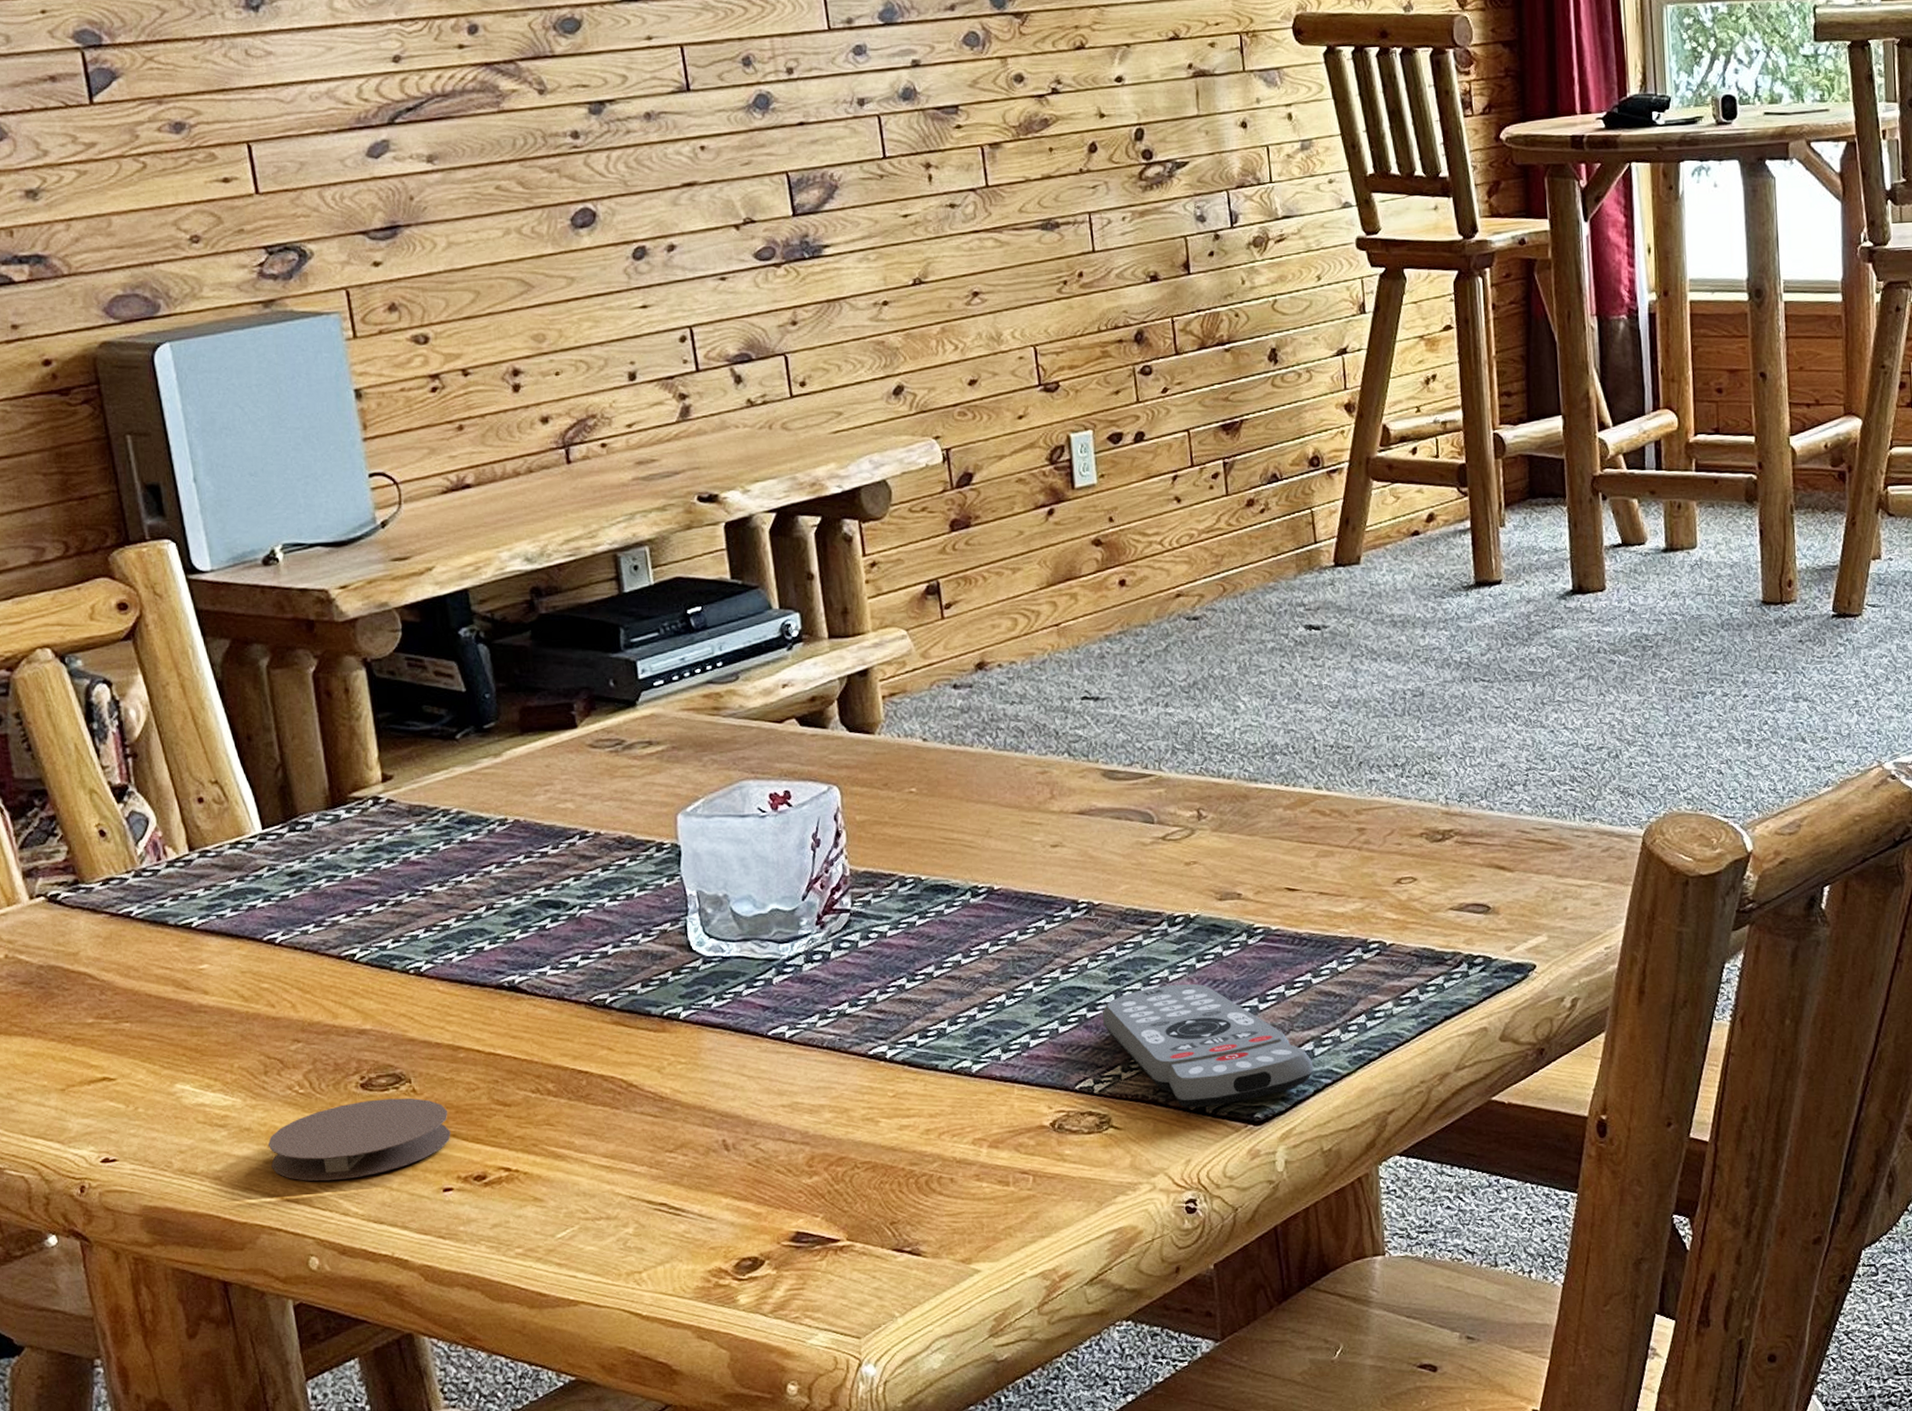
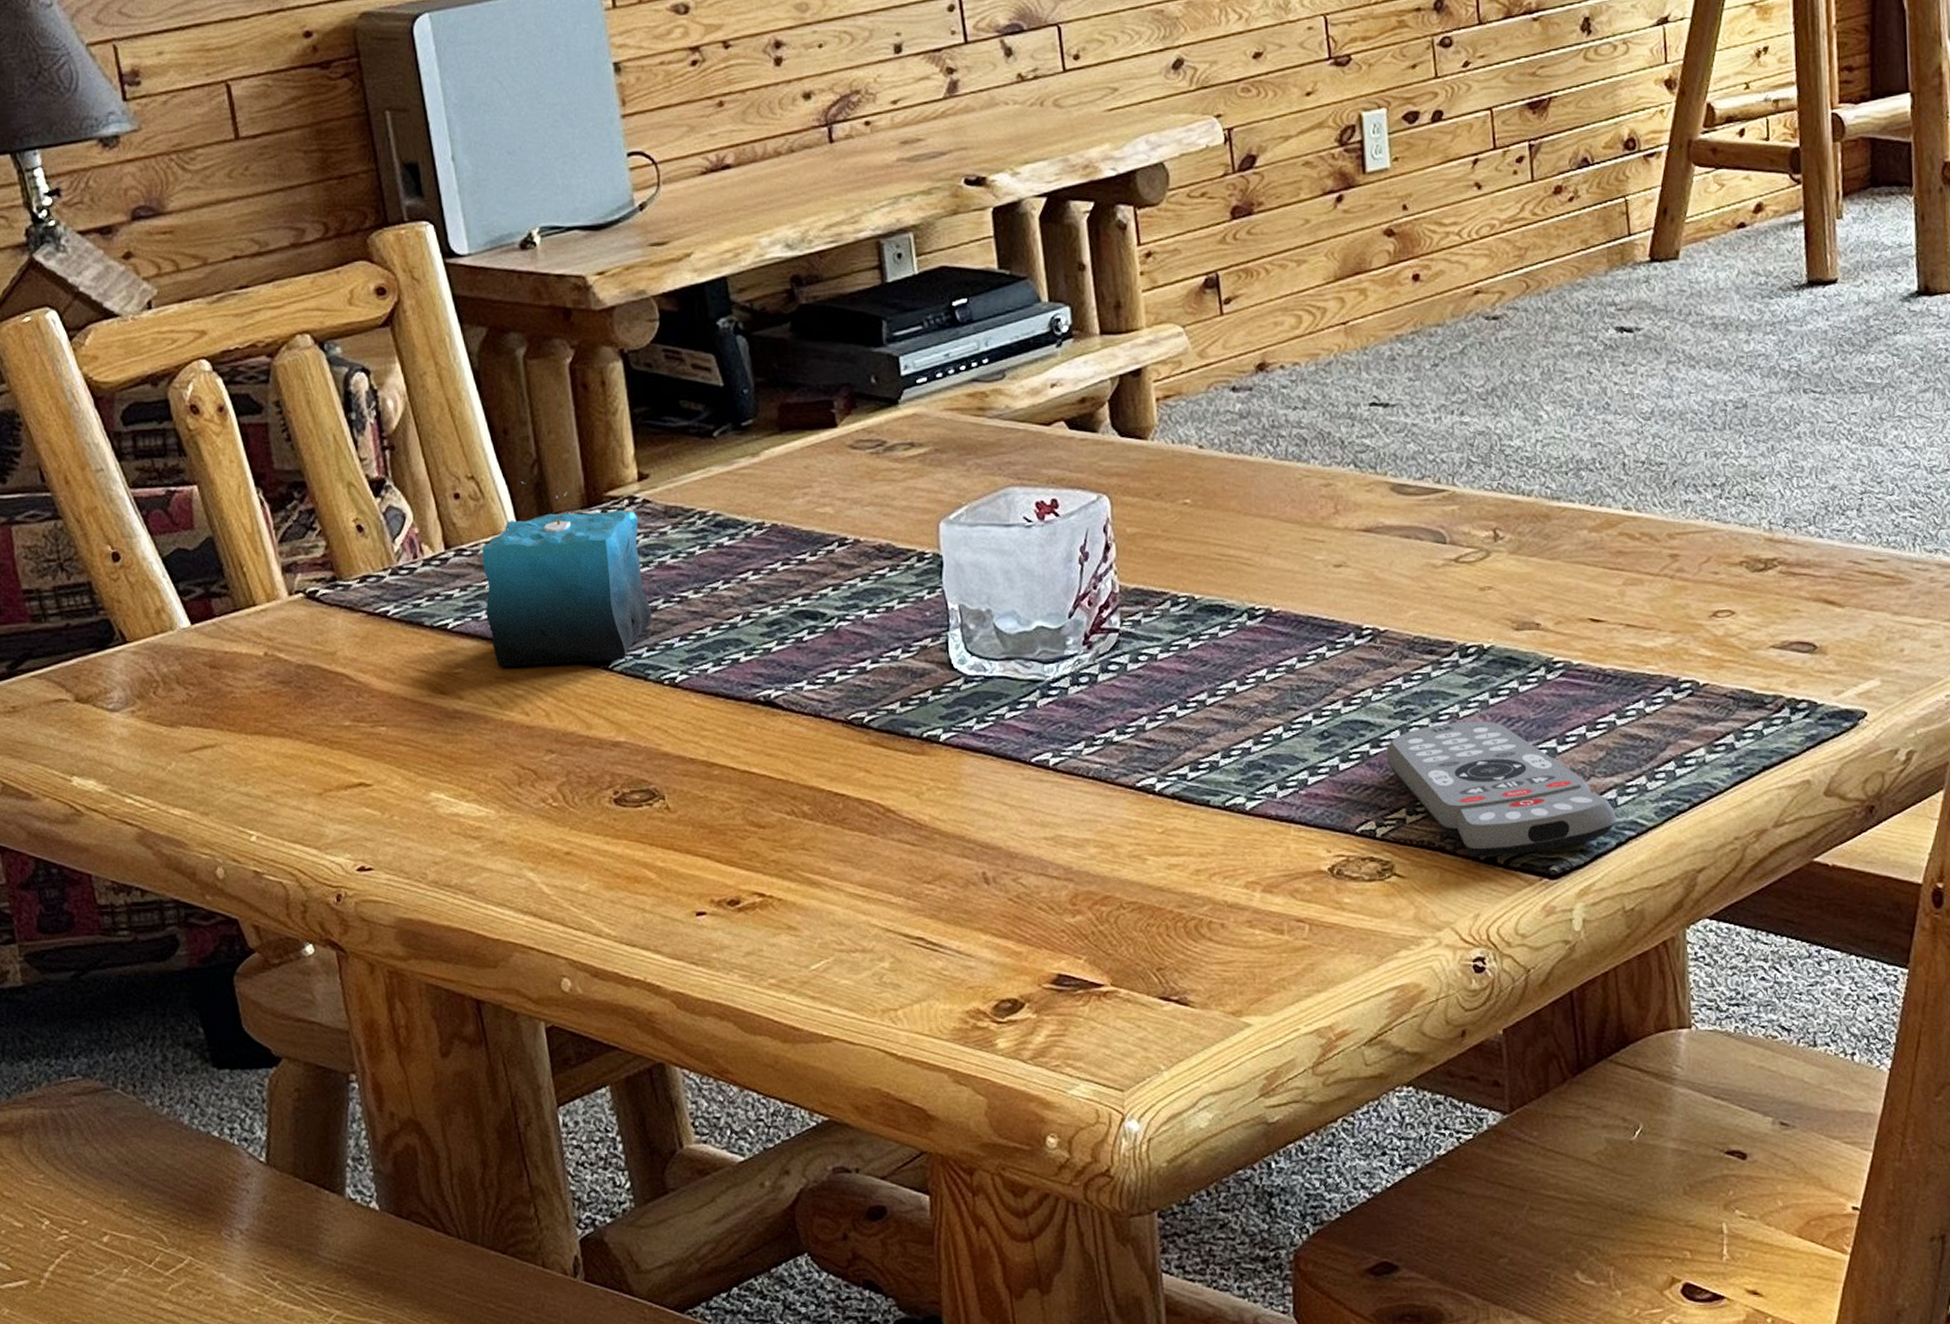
candle: none [226,785,397,963] -> present [482,481,652,668]
coaster: present [267,1098,451,1181] -> none [521,815,705,900]

